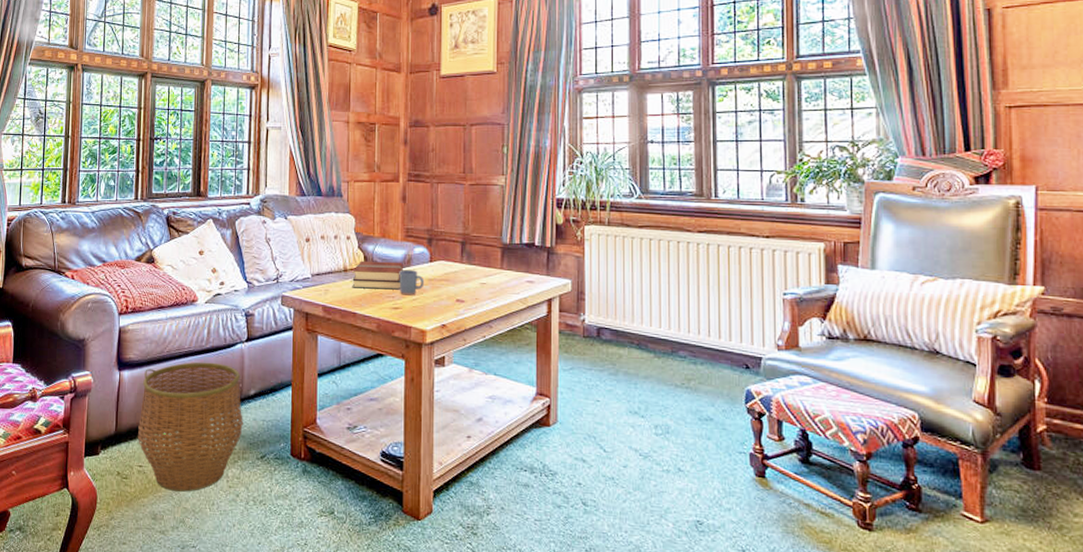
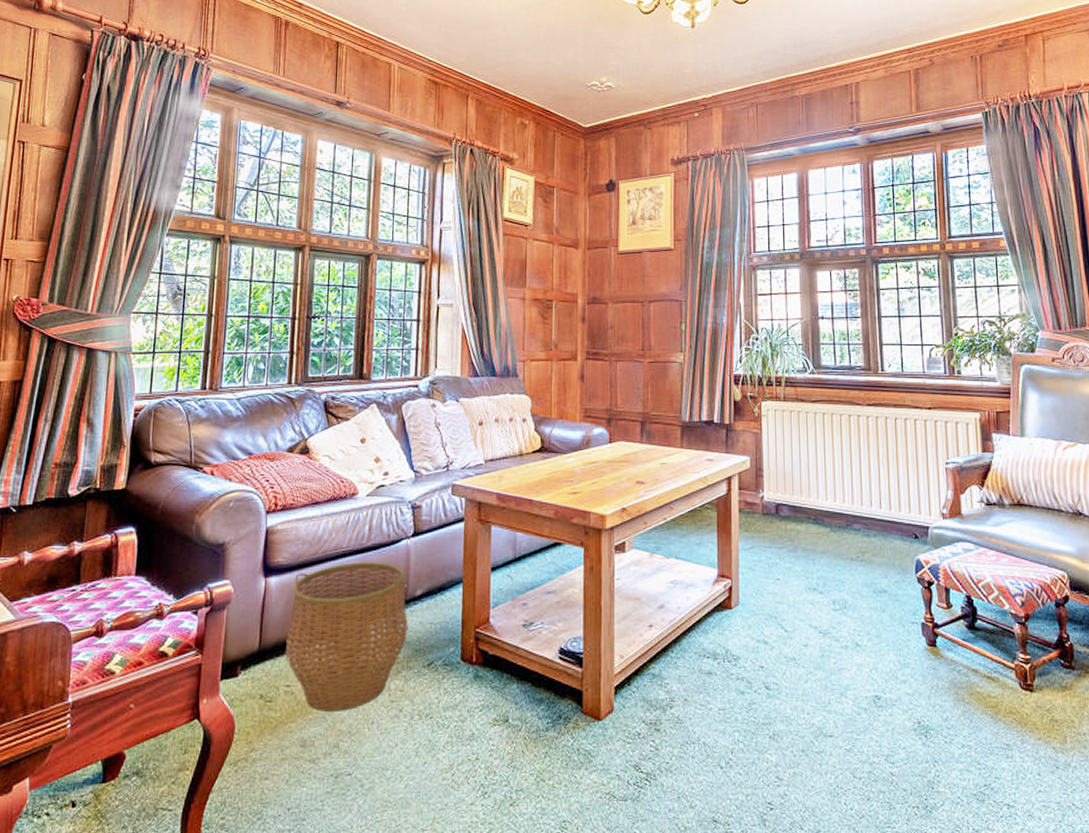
books: present [352,260,403,290] -> none [528,444,581,473]
mug: present [399,269,425,296] -> none [577,452,604,479]

